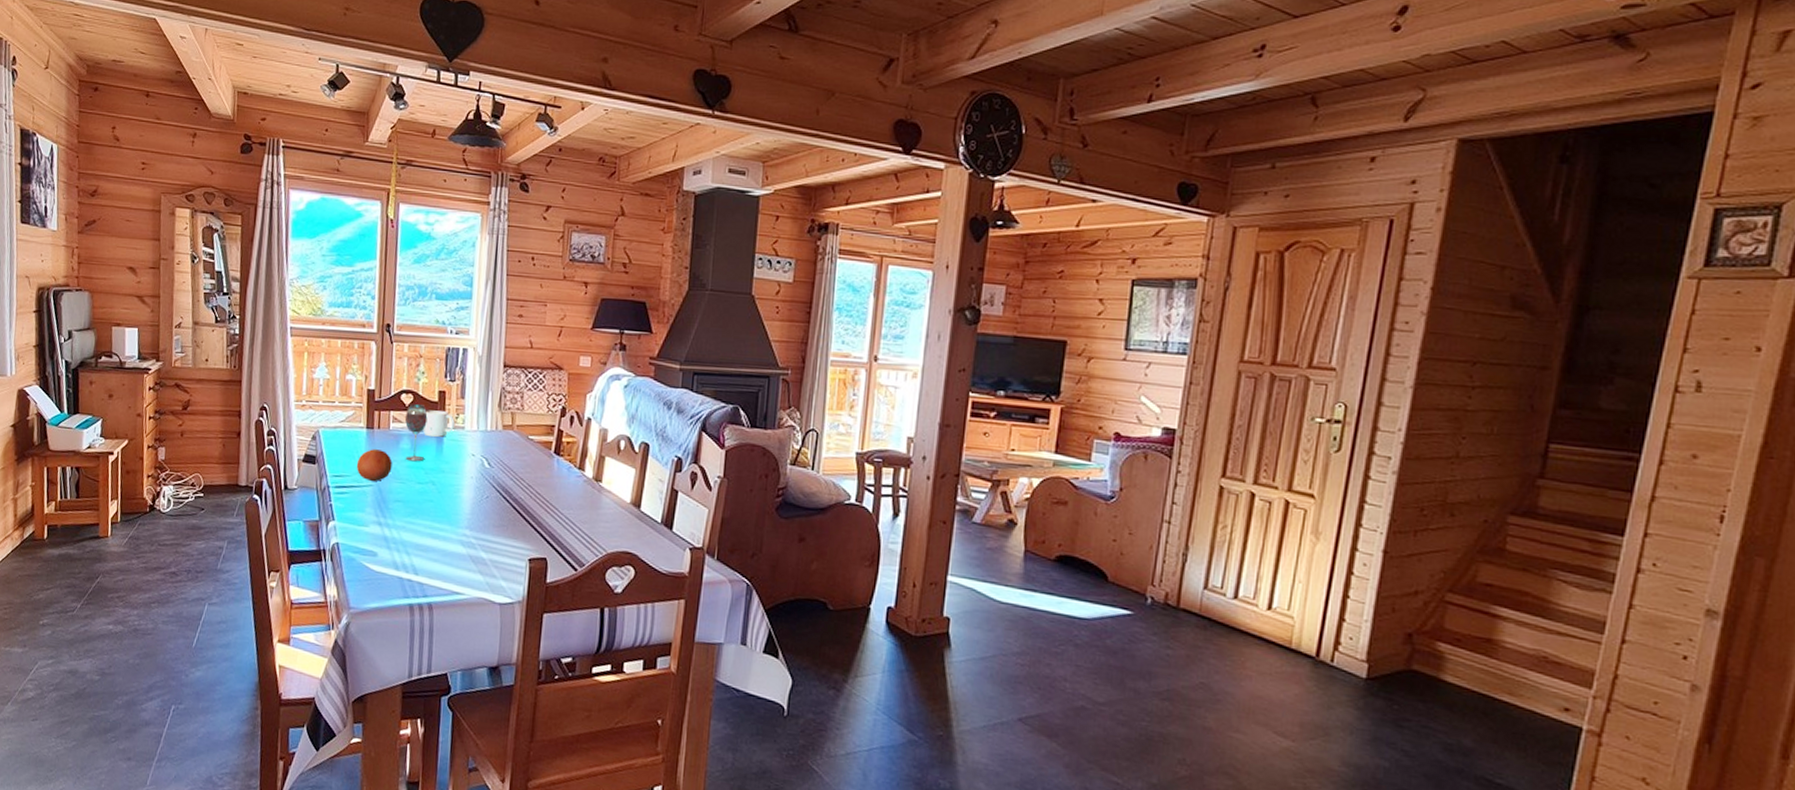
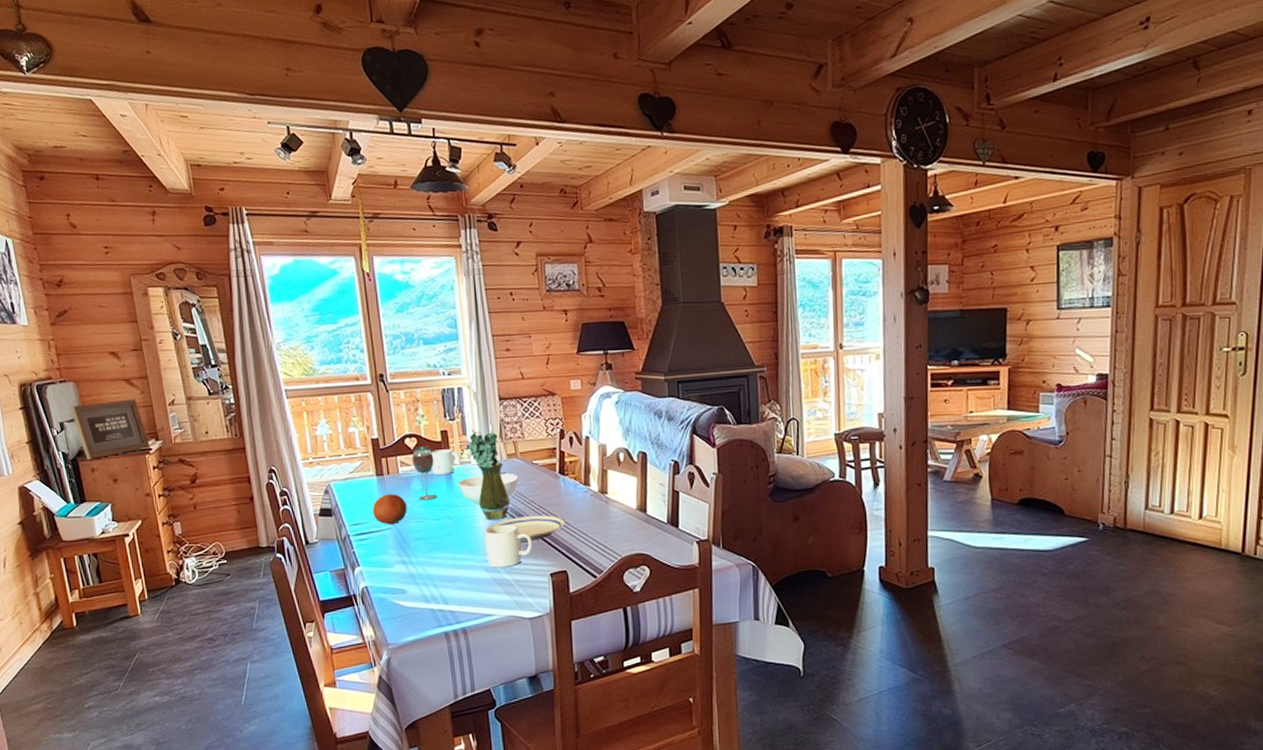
picture frame: none [81,315,150,372] -> present [70,399,150,460]
bowl: none [448,443,512,474] -> present [458,473,519,505]
vase: none [462,393,499,493] -> present [466,429,510,521]
mug: none [465,498,516,545] -> present [484,524,533,568]
plate: none [468,493,553,521] -> present [485,515,565,542]

